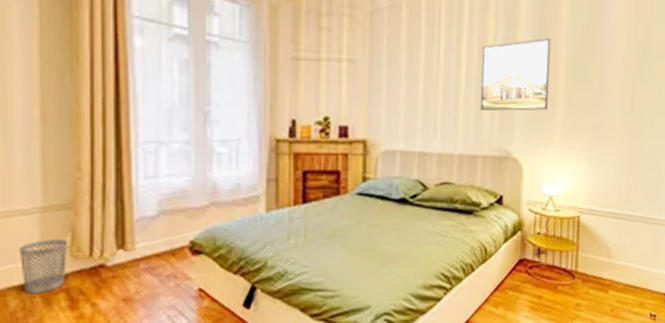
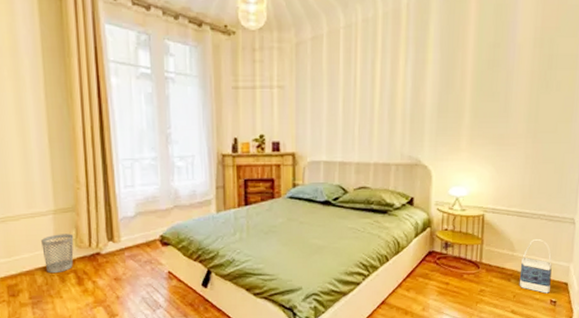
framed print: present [480,37,551,112] -> none [392,56,458,125]
bag: none [617,244,651,306] -> present [519,239,552,294]

